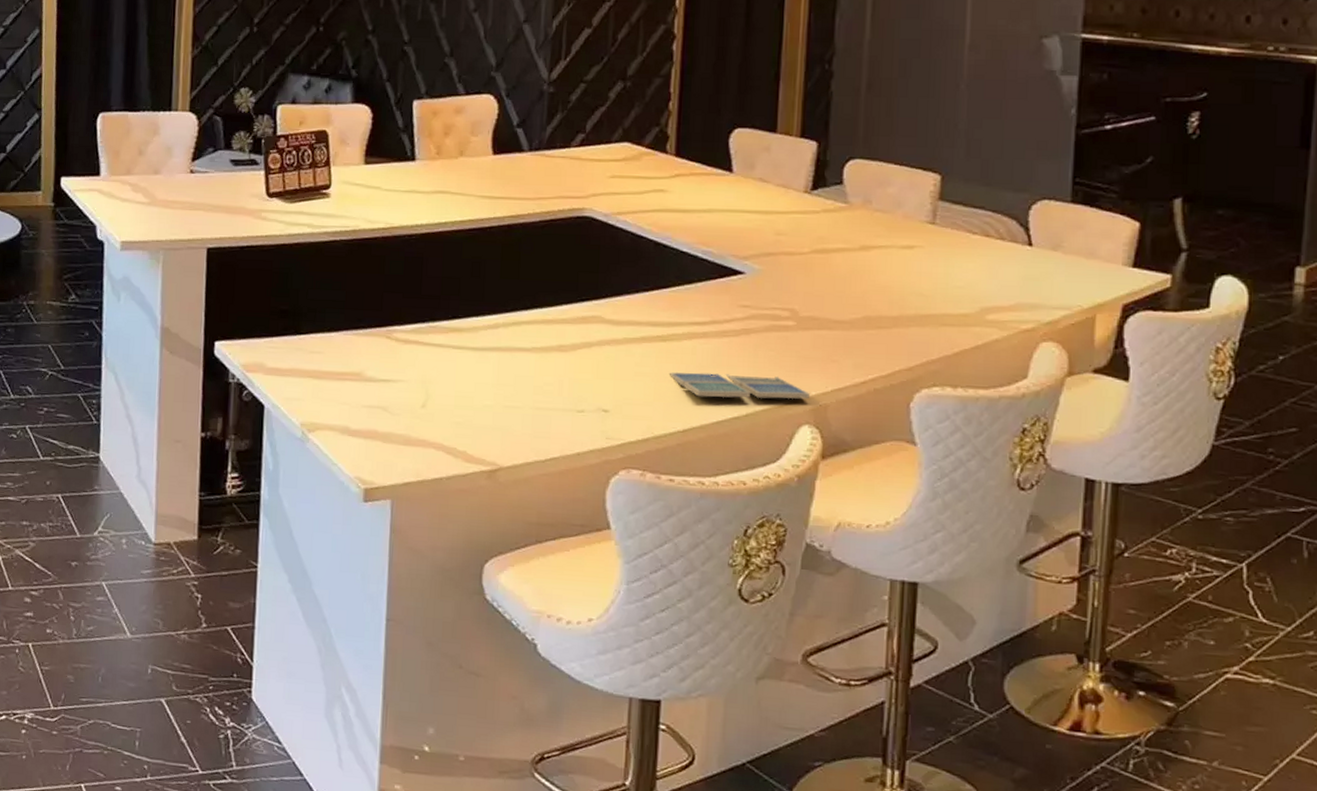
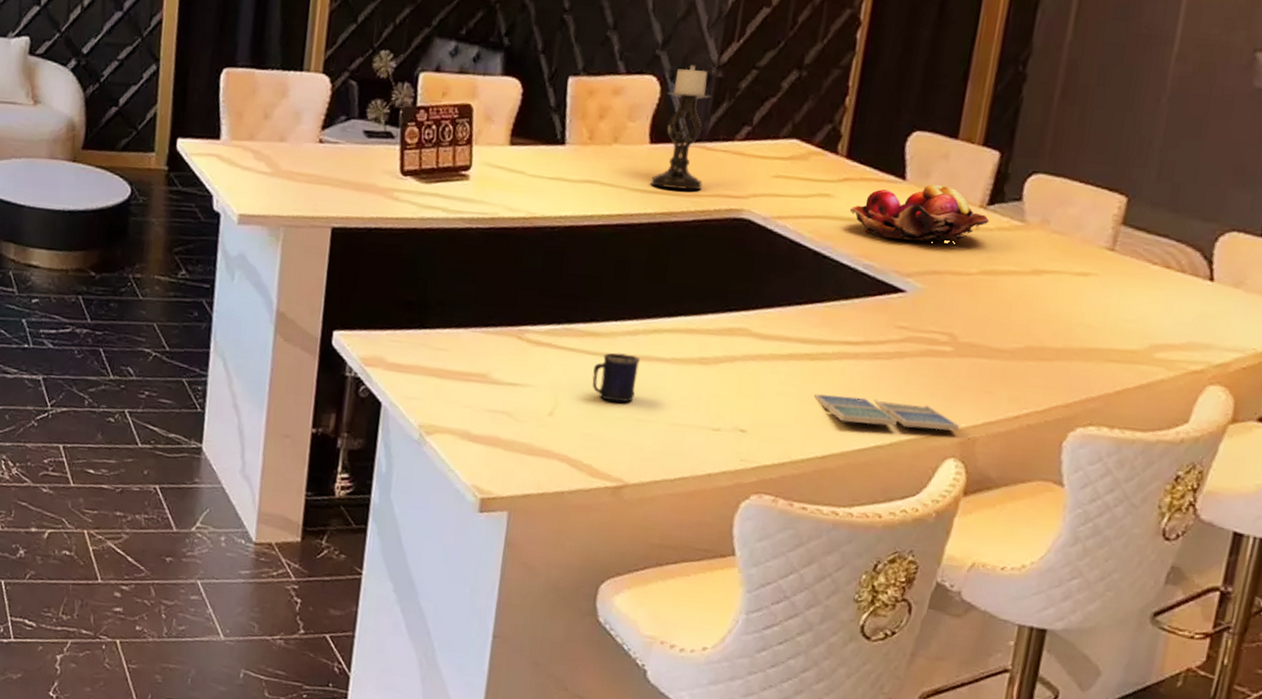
mug: none [459,345,503,391] -> present [592,352,641,403]
candle holder: none [497,83,545,195] -> present [650,64,711,190]
fruit basket: none [683,175,815,226] -> present [849,184,990,241]

